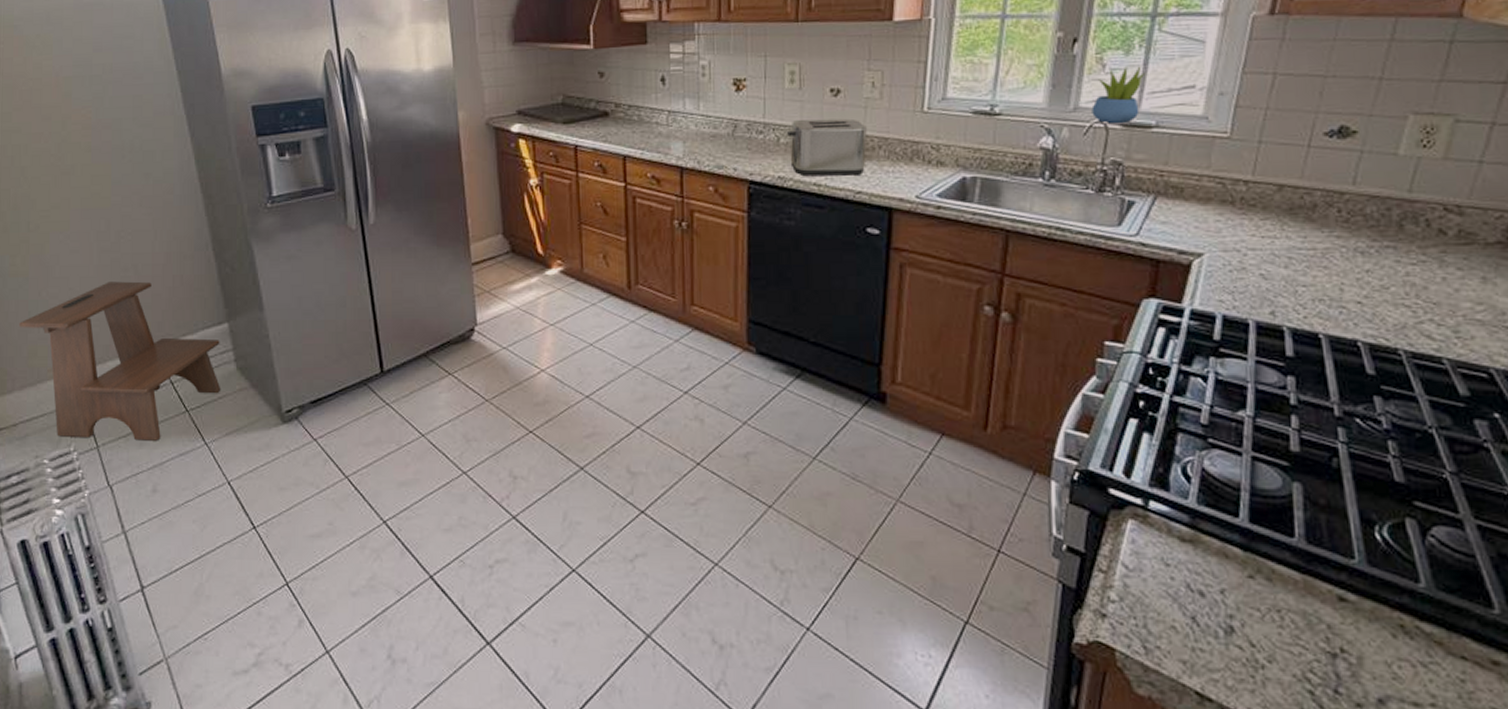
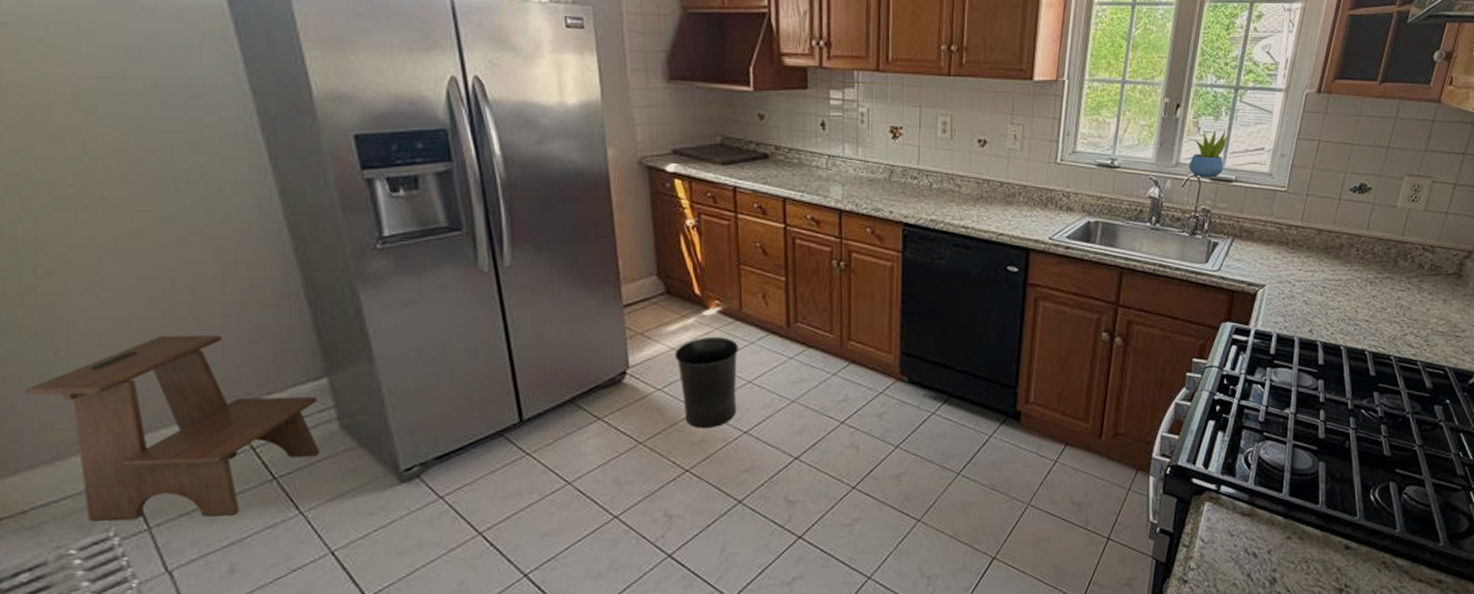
waste bin: none [520,296,580,389] -> present [675,336,738,428]
toaster: present [786,118,867,176] -> none [938,167,1009,219]

